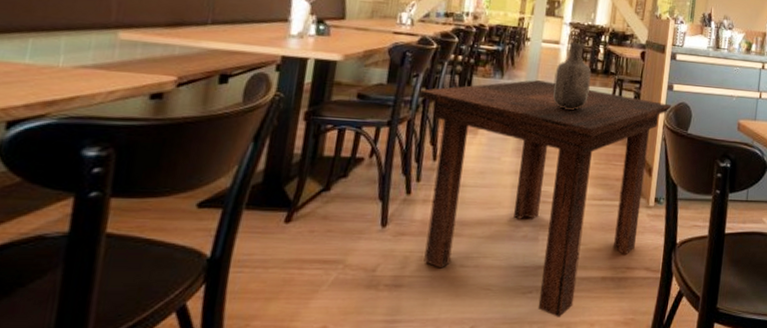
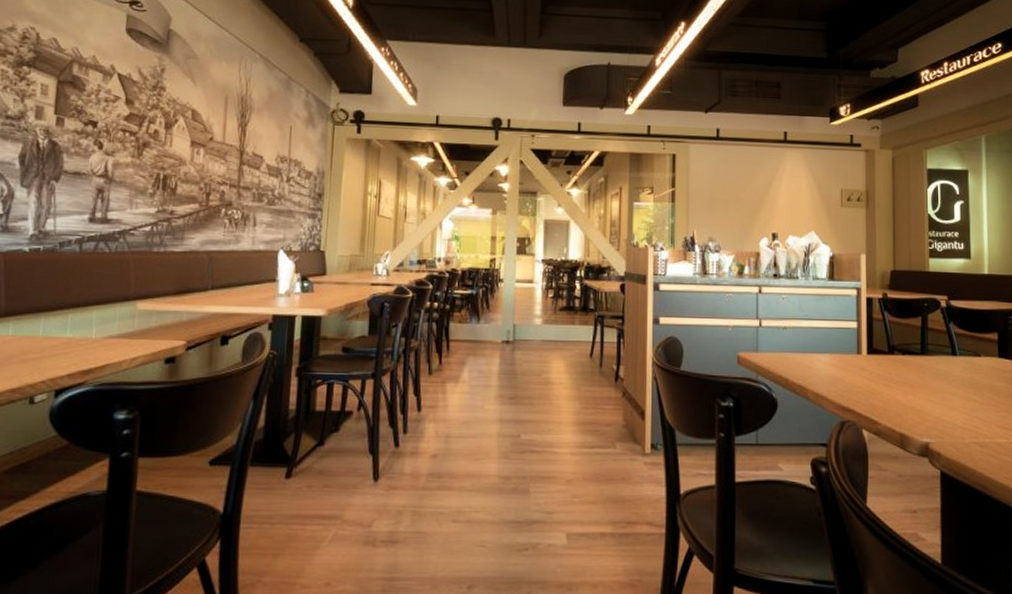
dining table: present [418,80,671,317] -> none [399,322,659,577]
vase: present [552,42,592,110] -> none [531,280,569,351]

